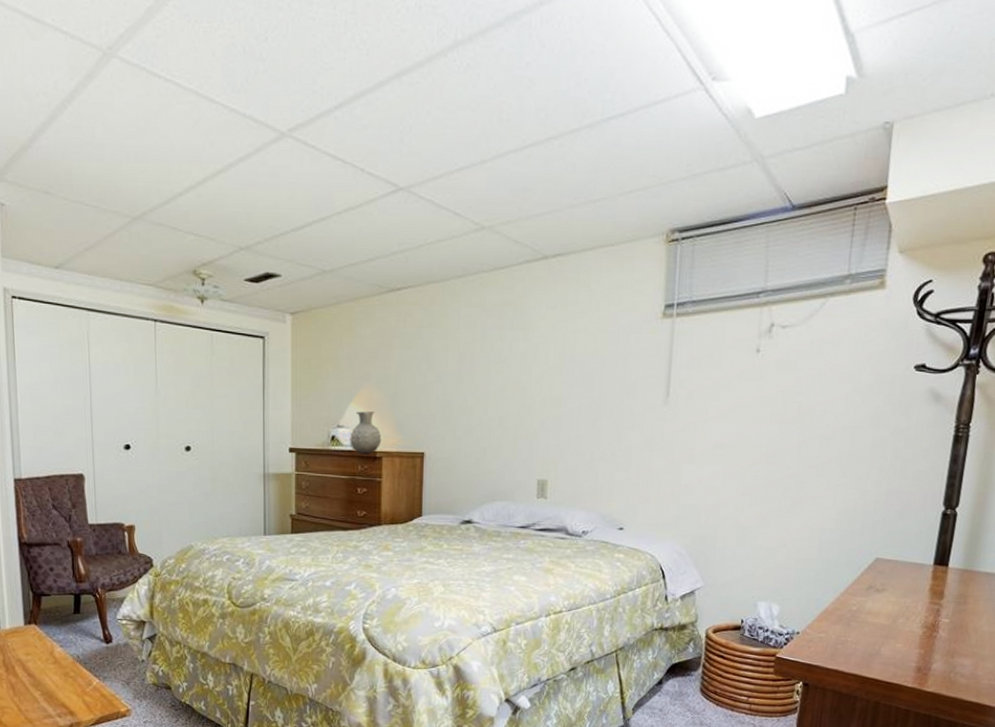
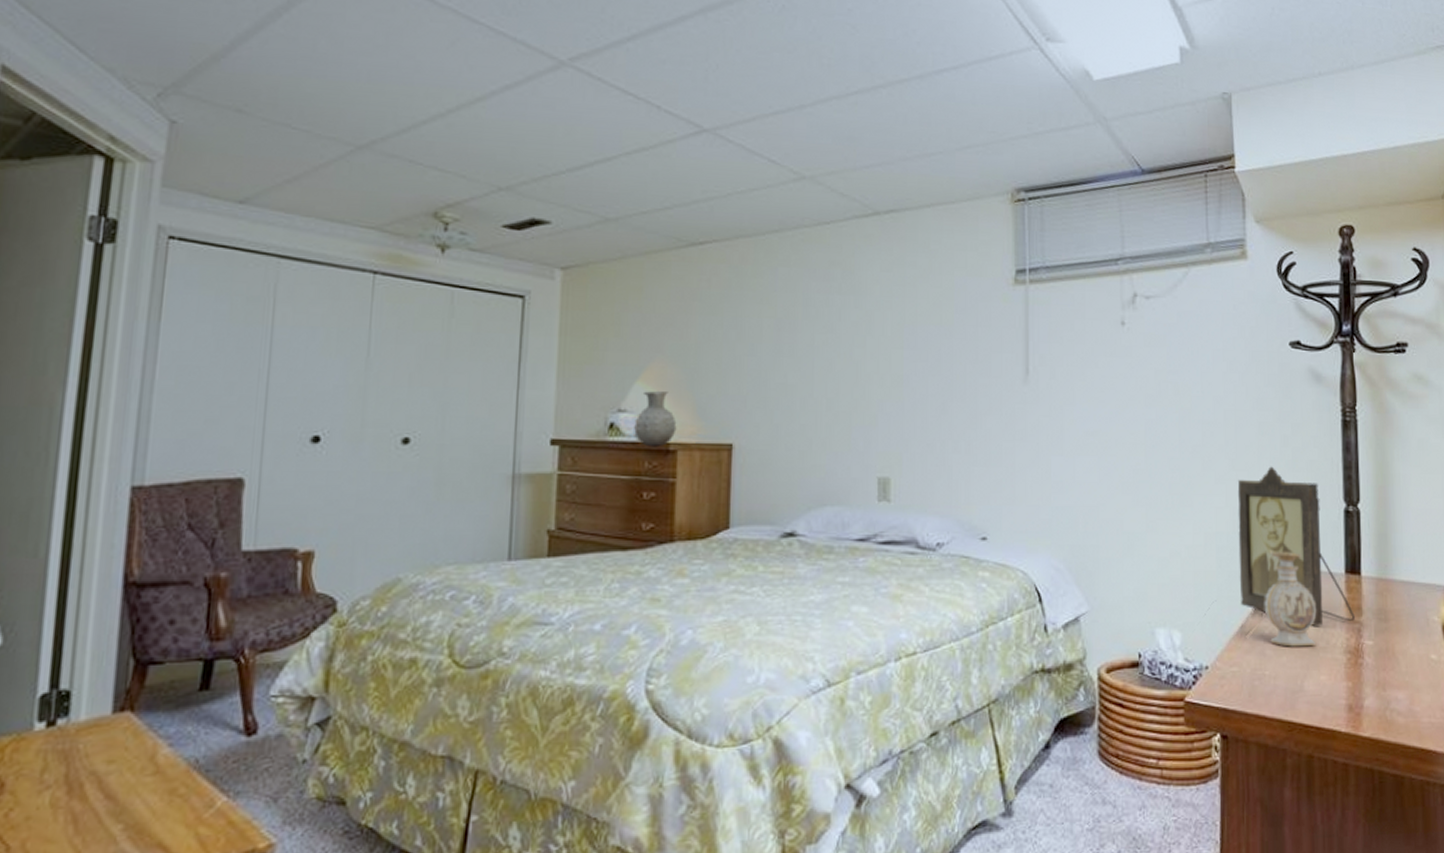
photo frame: none [835,475,937,605] -> present [1237,466,1356,626]
perfume bottle: none [855,545,903,621] -> present [1264,551,1317,647]

